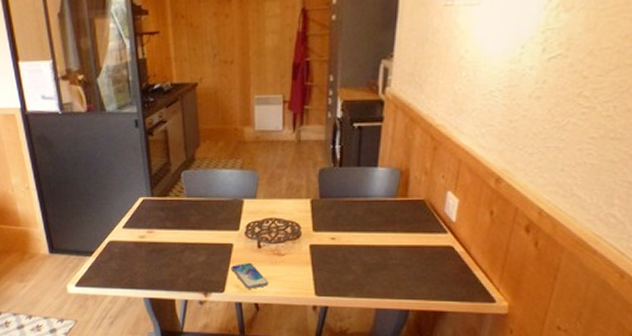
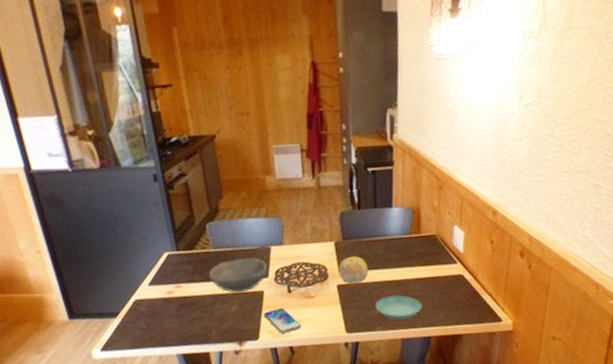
bowl: none [180,210,239,243] -> present [208,258,268,293]
fruit: none [313,217,345,245] -> present [338,256,368,284]
saucer: none [349,261,403,289] -> present [375,295,423,321]

